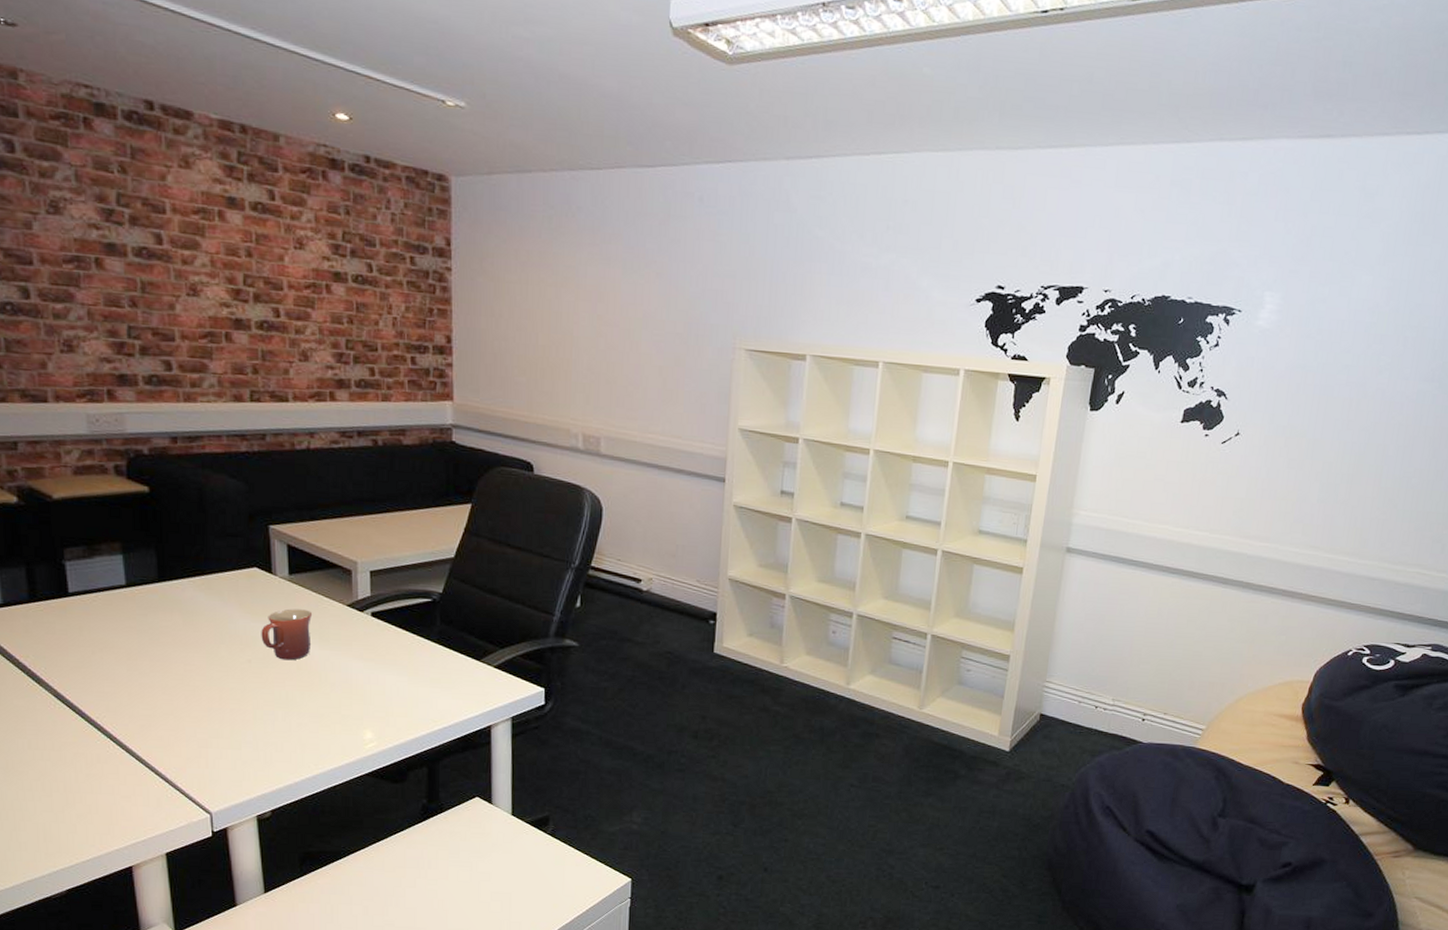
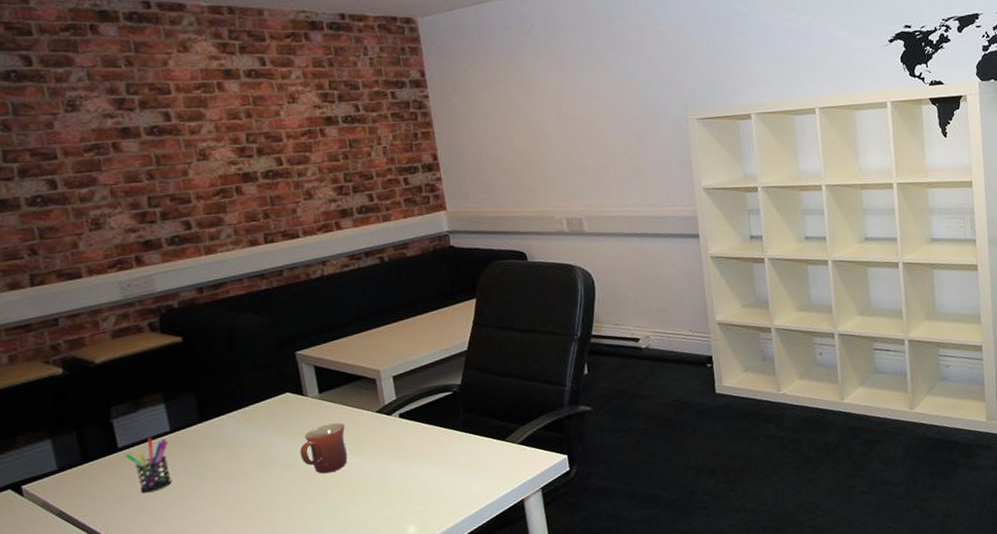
pen holder: none [75,588,123,646] -> present [125,437,172,494]

